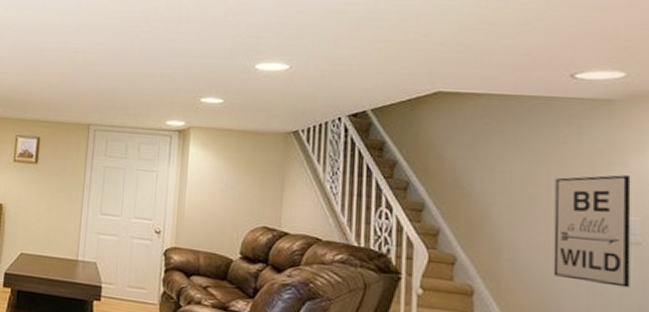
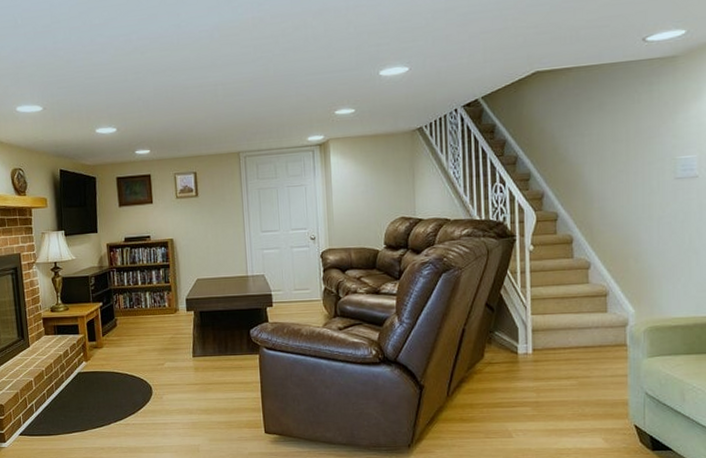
wall art: present [553,175,631,288] -> none [632,120,691,216]

